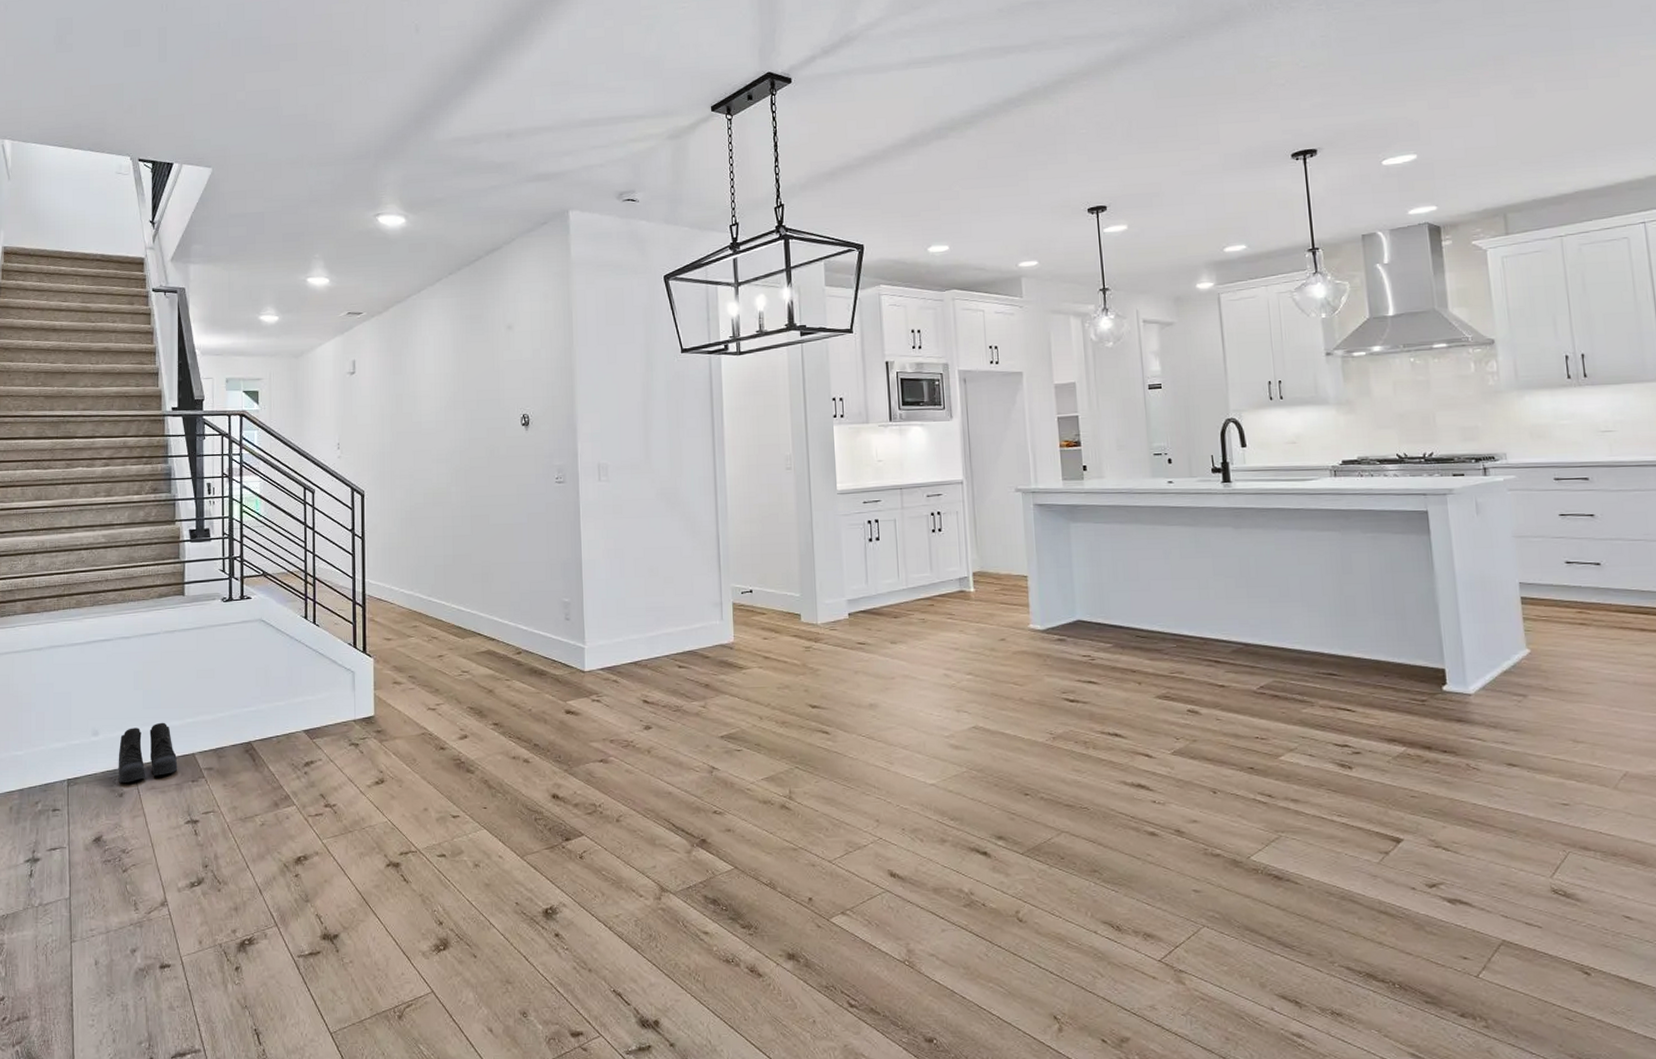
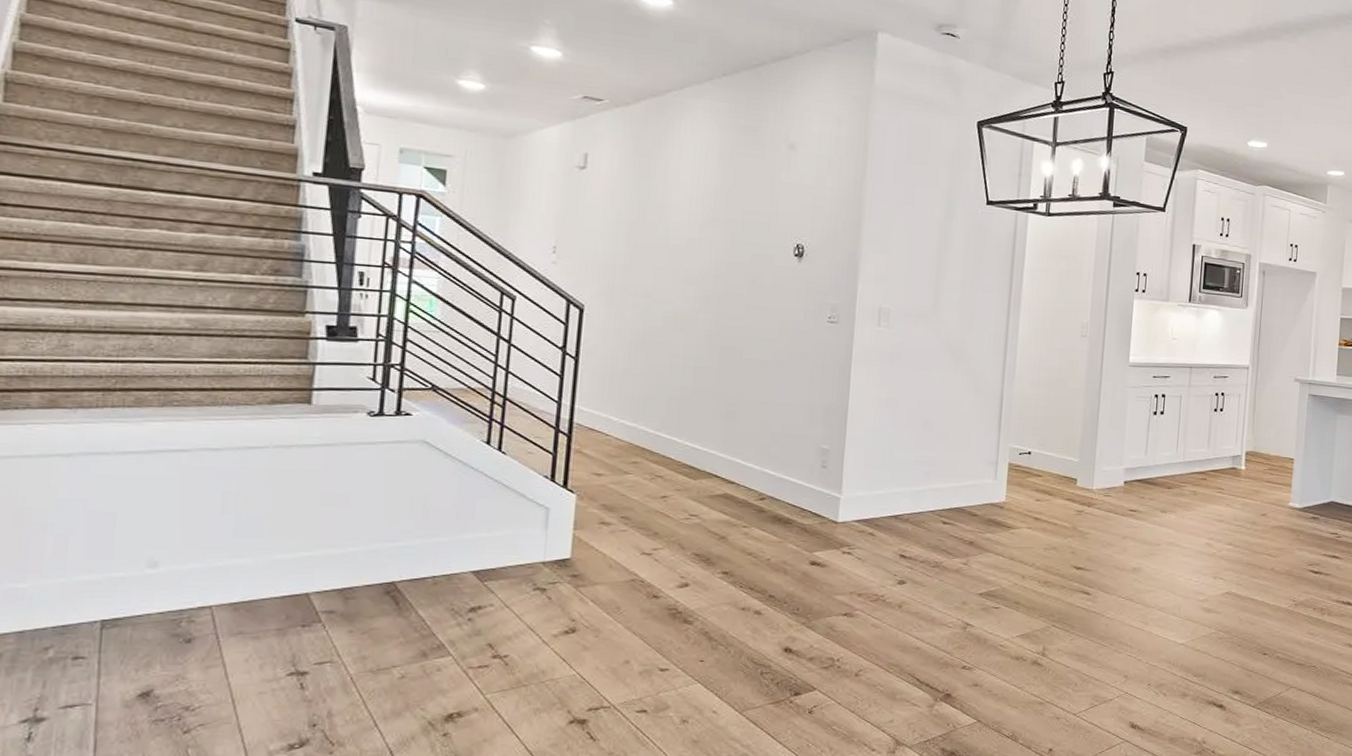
boots: present [118,722,178,784] -> none [185,555,282,627]

